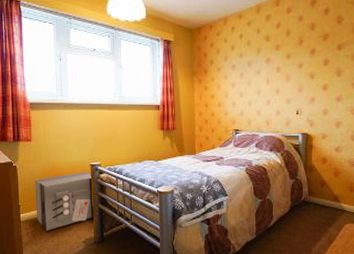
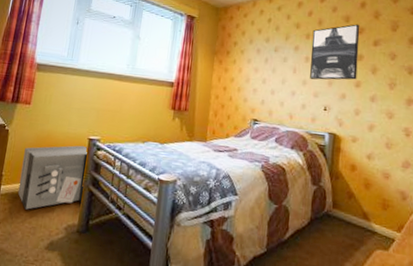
wall art: none [281,31,325,87] -> present [310,24,360,80]

